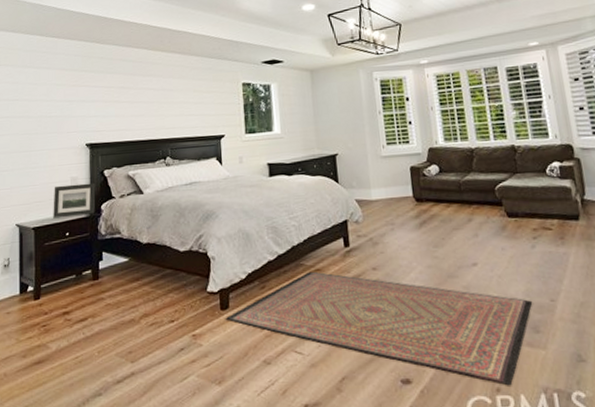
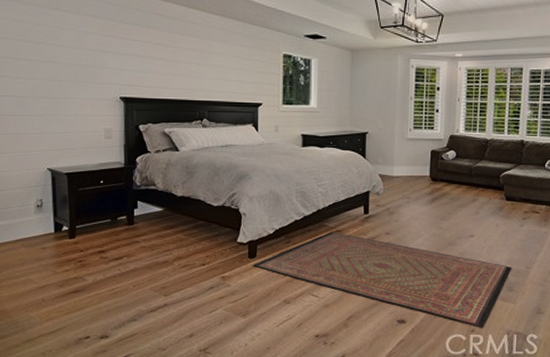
picture frame: present [53,182,96,219] -> none [86,135,131,167]

